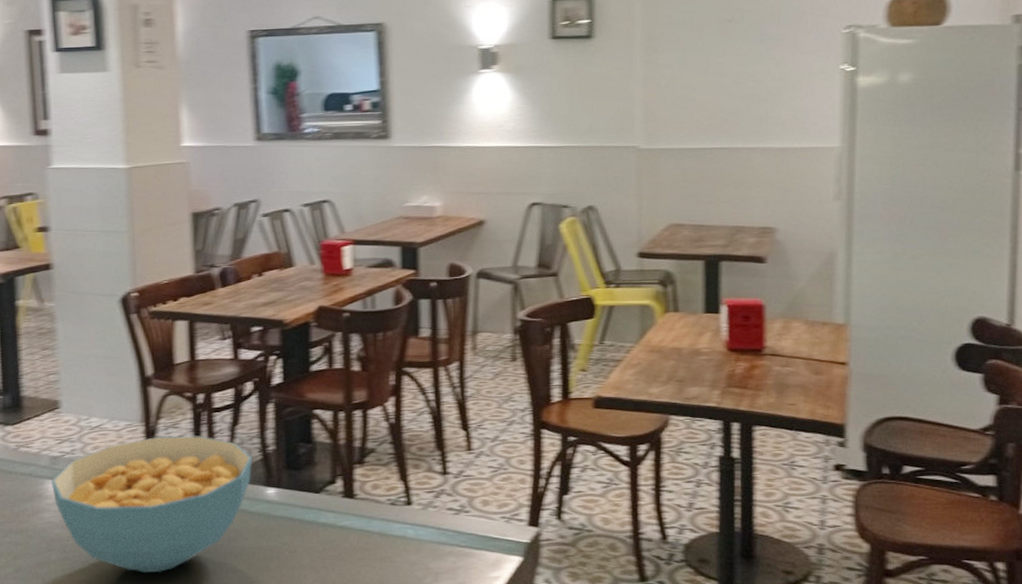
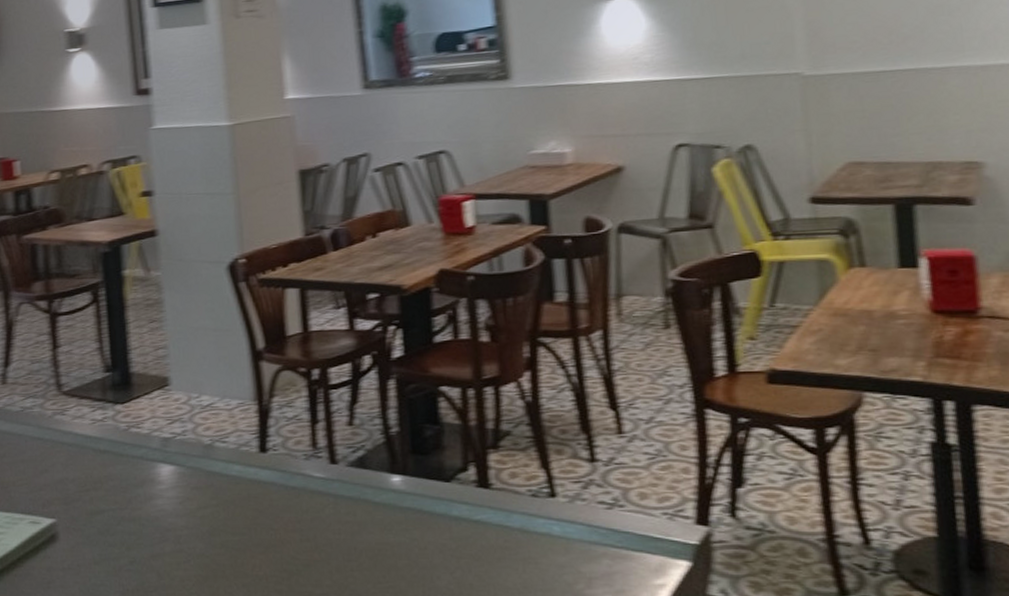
cereal bowl: present [51,436,253,573] -> none [163,416,375,569]

